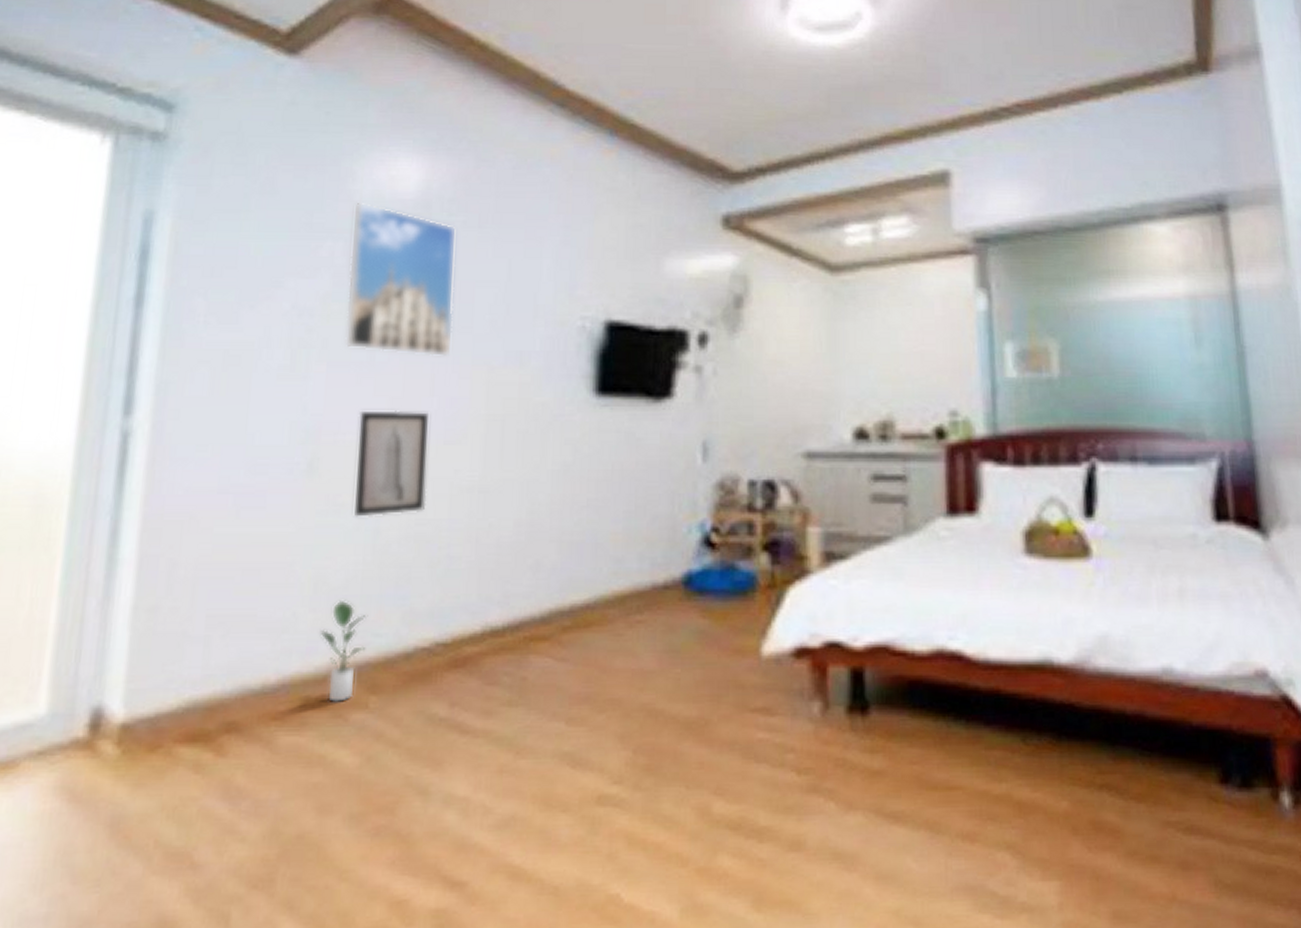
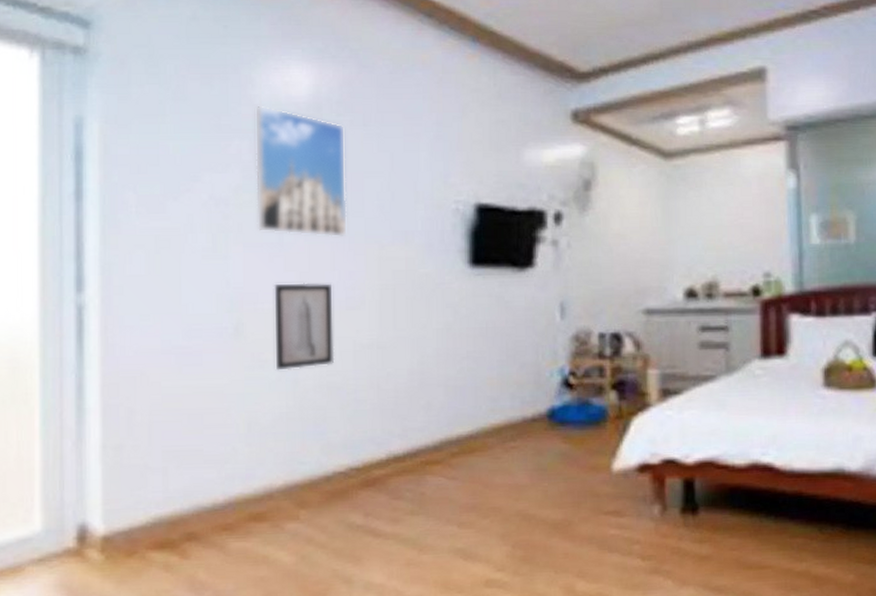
potted plant: present [319,599,368,704] -> none [255,436,294,517]

